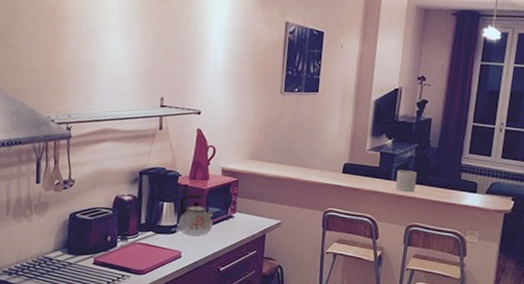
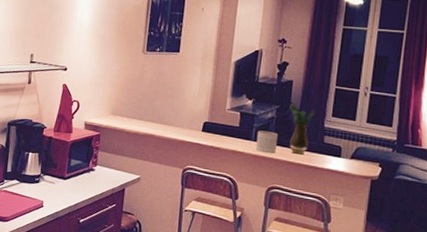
kettle: present [179,195,213,236] -> none [42,146,75,187]
vase: none [428,140,454,192] -> present [289,102,316,155]

